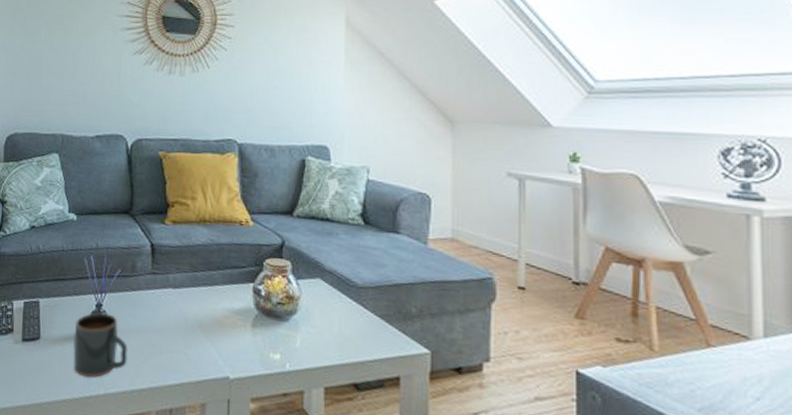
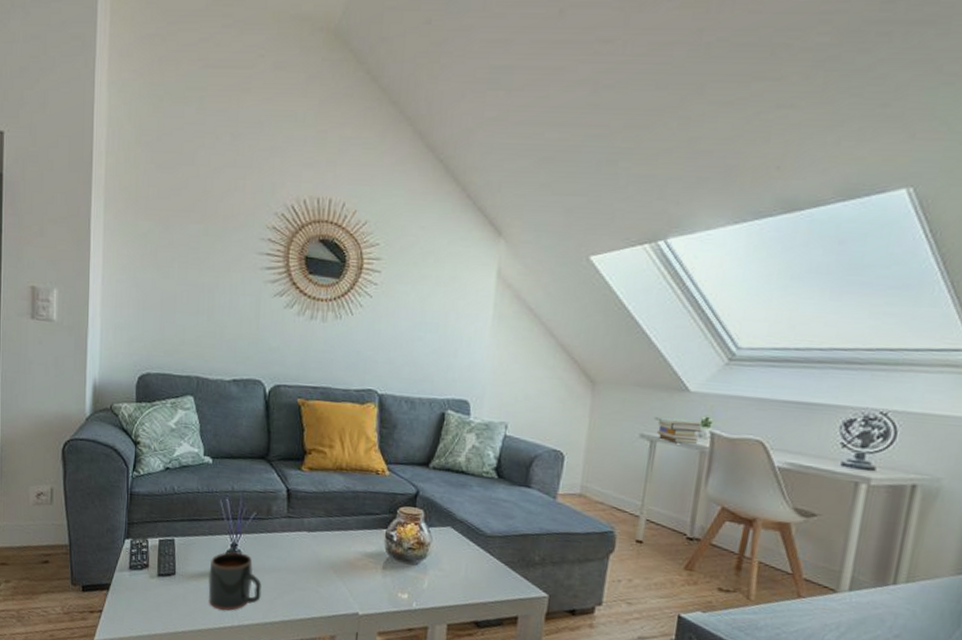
books: none [519,153,571,182] -> present [653,416,703,445]

